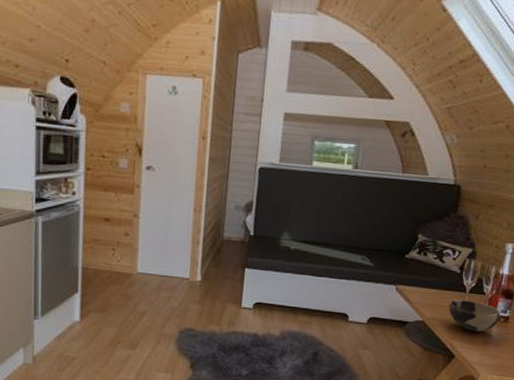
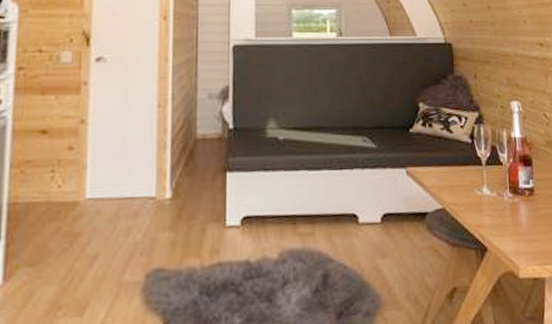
bowl: present [448,299,501,333] -> none [467,174,525,214]

